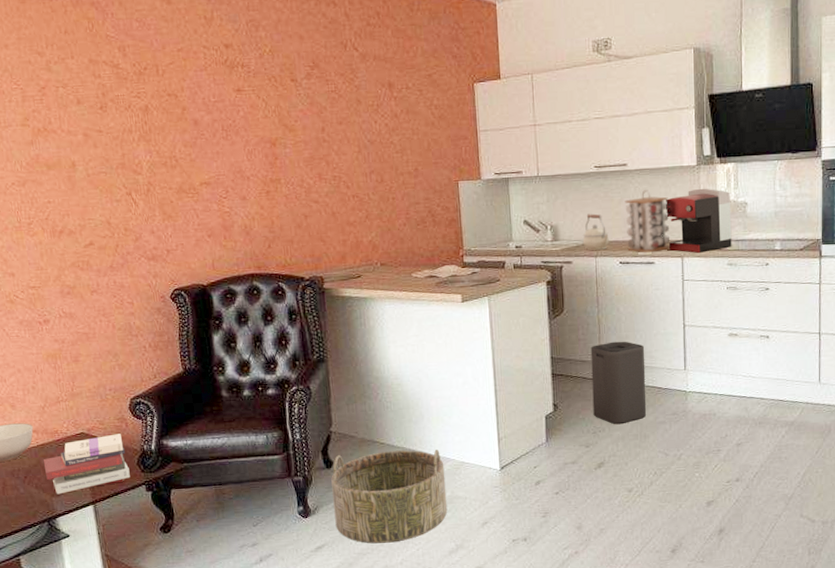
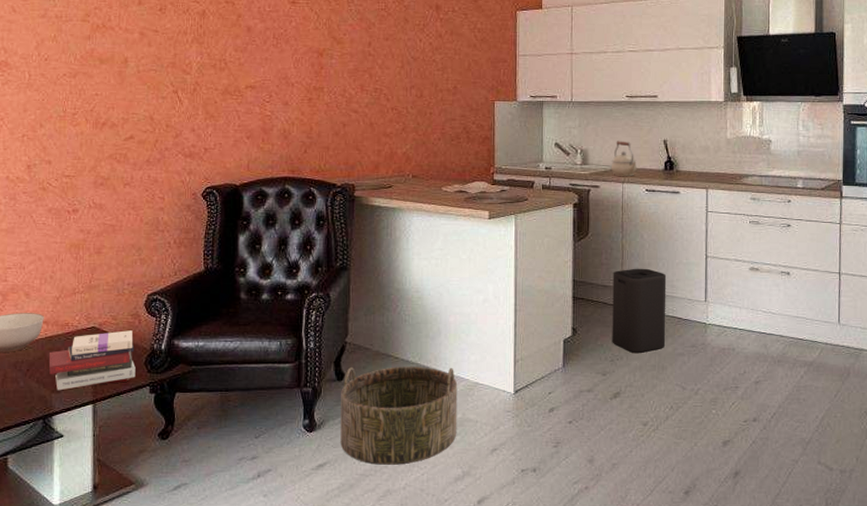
spice rack: present [625,190,671,254] -> none [653,121,696,183]
coffee maker: present [666,188,732,254] -> none [693,123,756,187]

